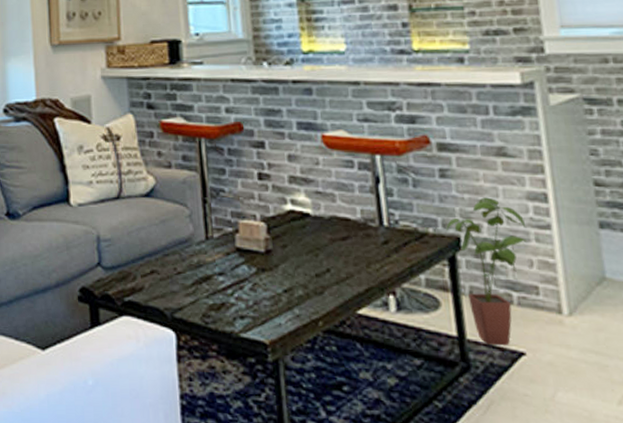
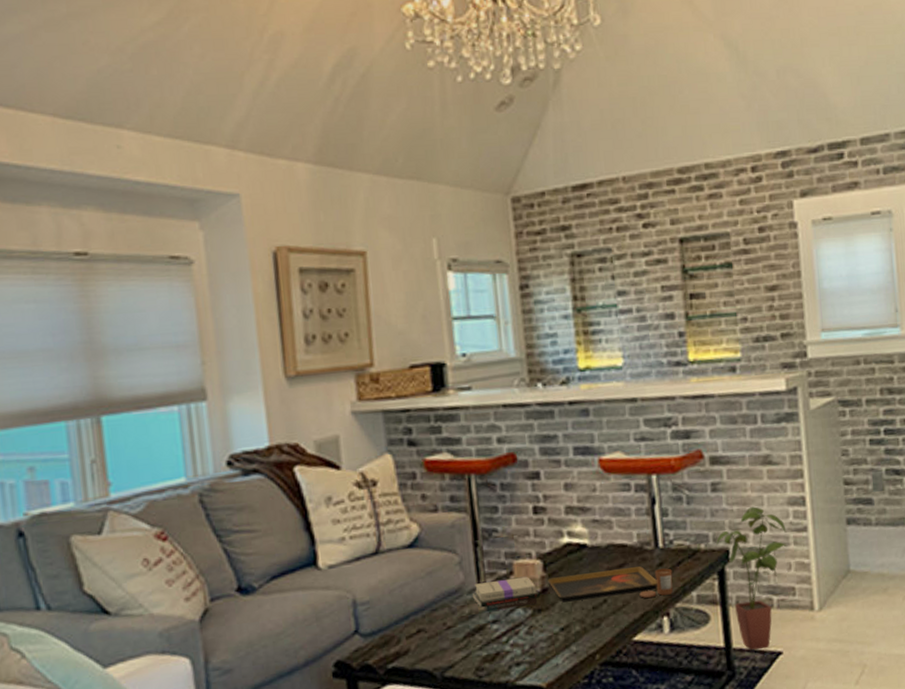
books: none [201,236,264,264] -> present [473,576,540,611]
decorative tray: none [271,241,382,267] -> present [548,566,657,603]
candle: none [363,247,400,275] -> present [639,568,673,599]

